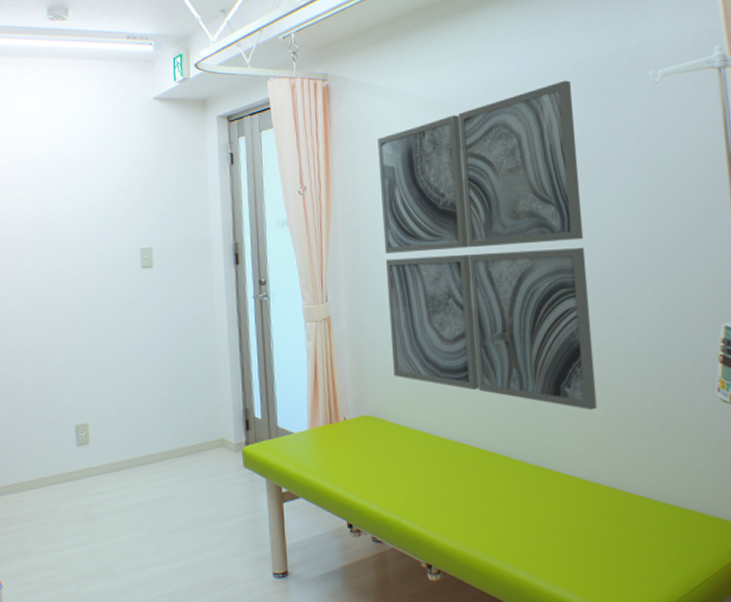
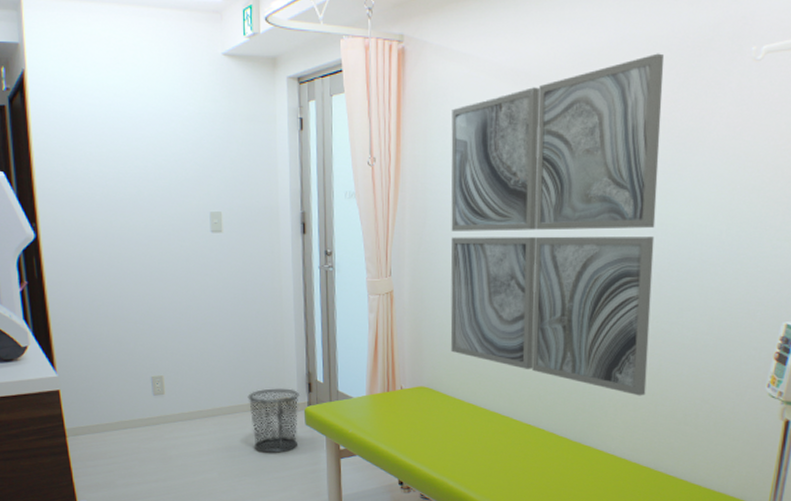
waste bin: none [180,427,238,503] -> present [247,388,301,453]

